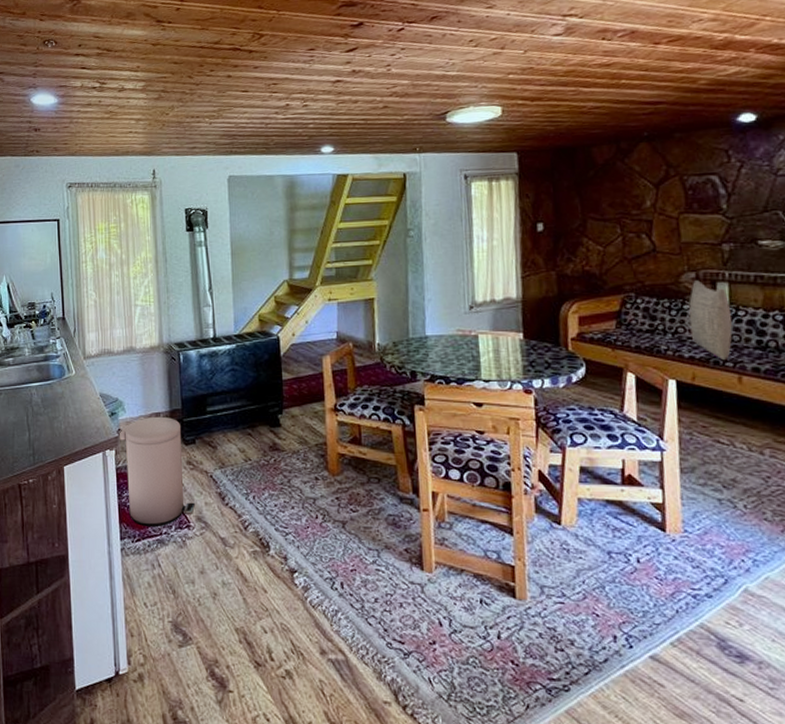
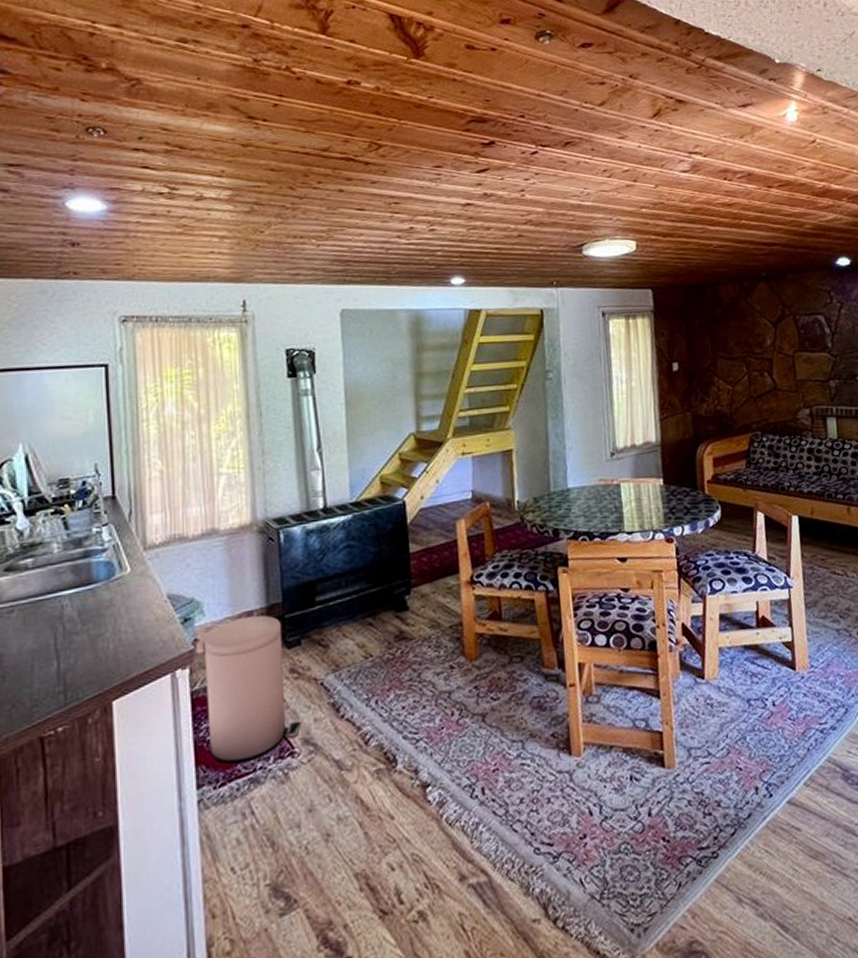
pillow: present [688,280,733,361] -> none [805,416,841,493]

